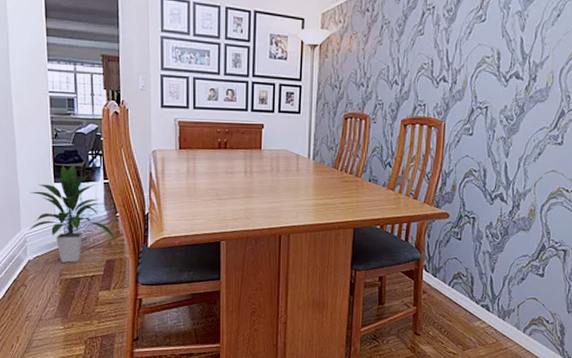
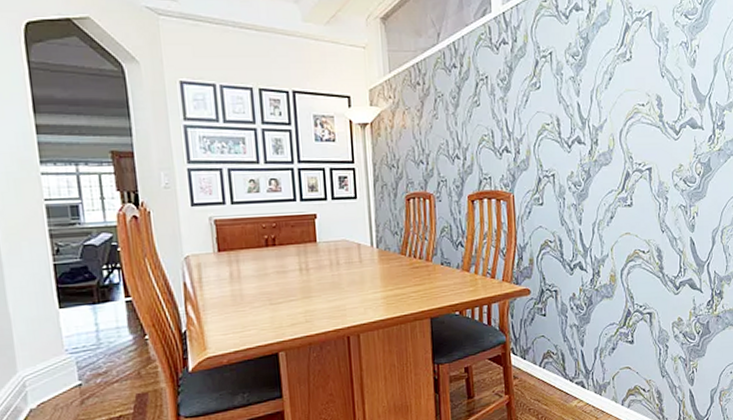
indoor plant: present [28,164,115,263] -> none [26,284,146,406]

